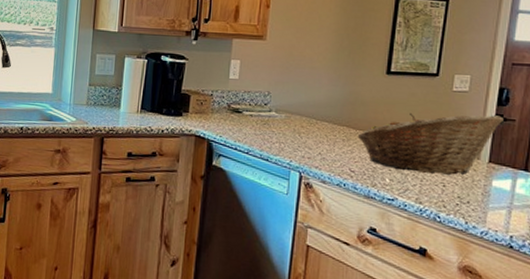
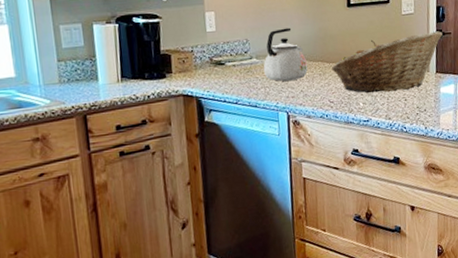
kettle: none [281,86,330,141] -> present [263,27,308,81]

